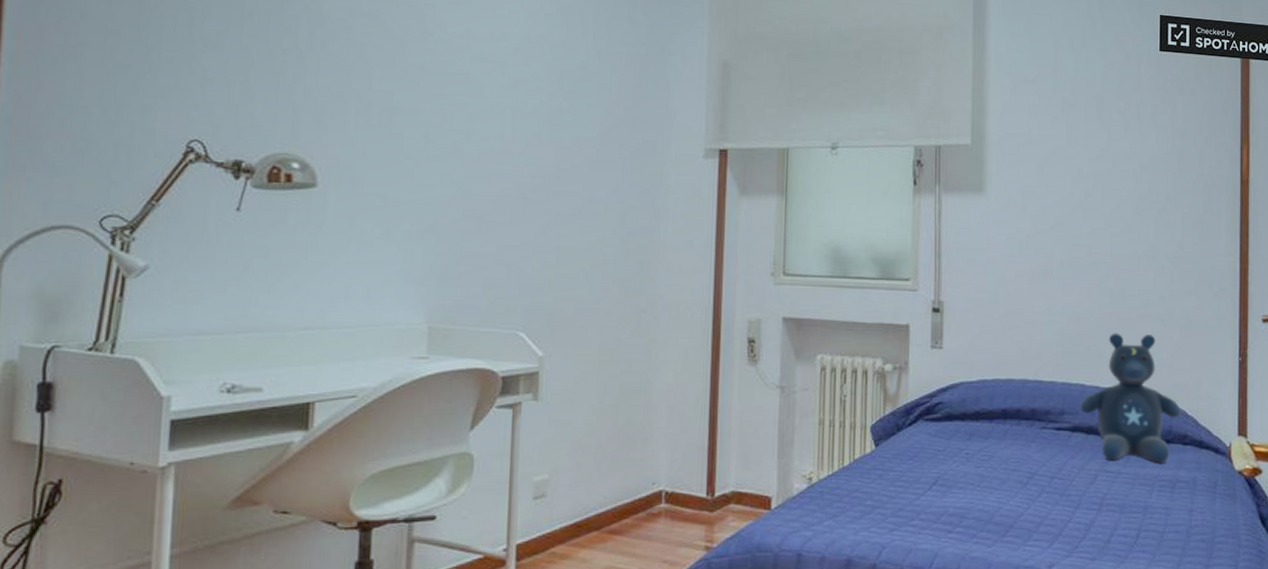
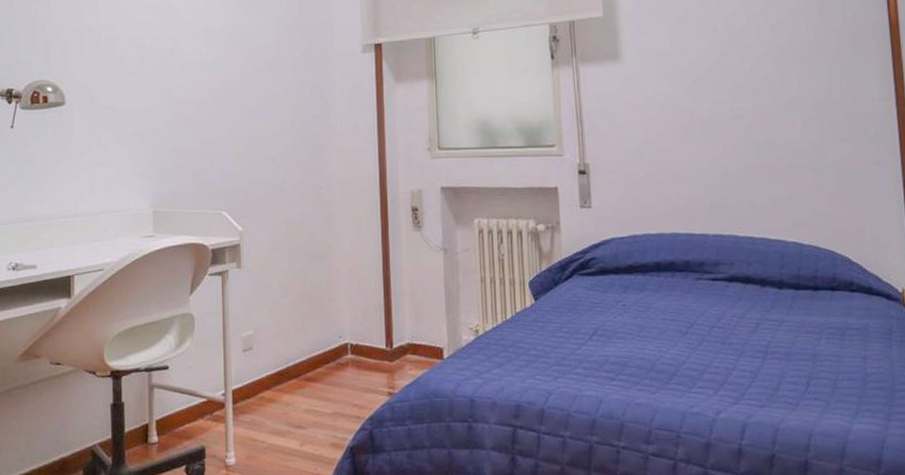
stuffed bear: present [1080,333,1182,464] -> none [735,183,845,312]

